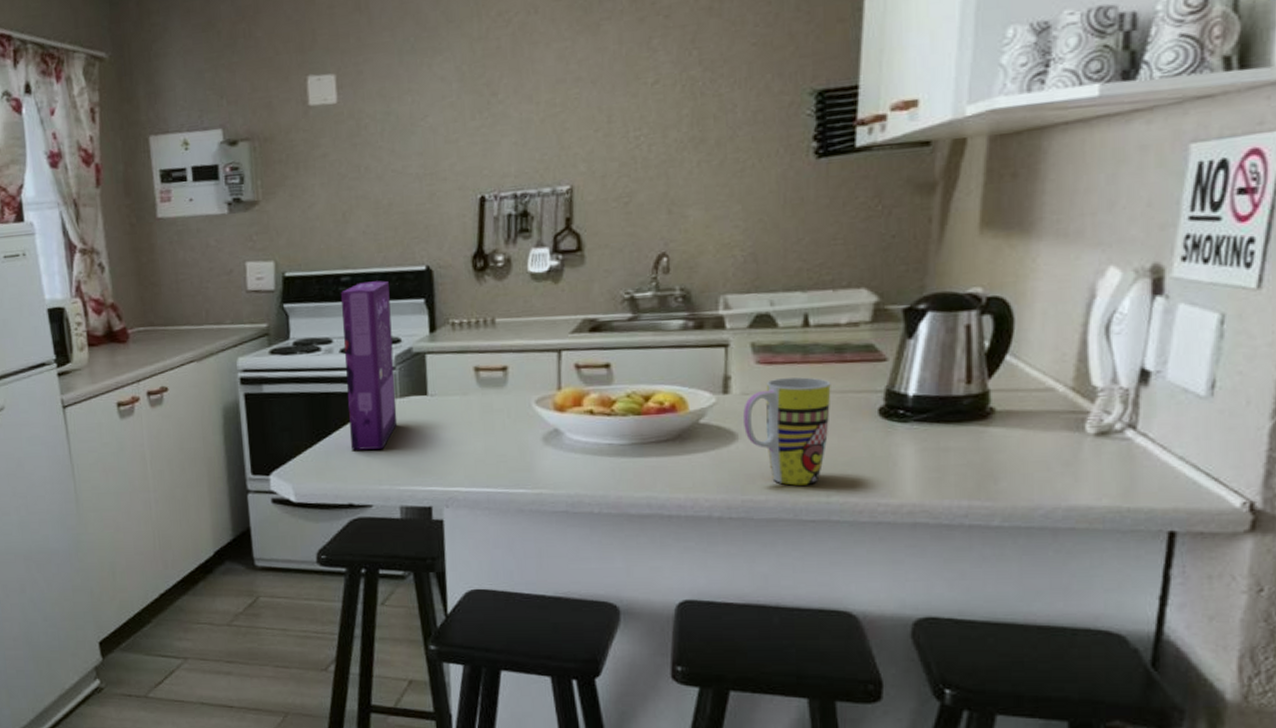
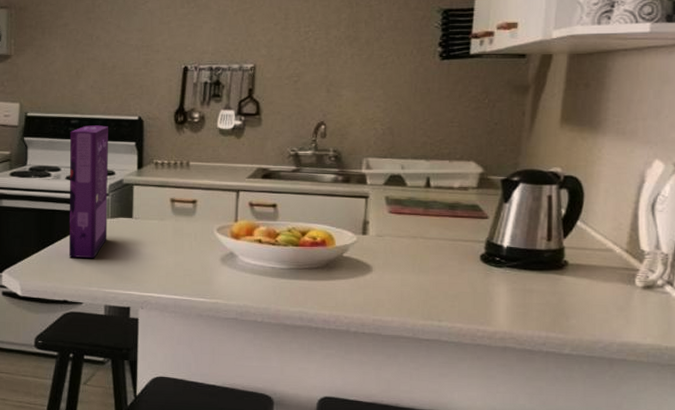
mug: present [742,377,831,486] -> none [376,226,445,311]

